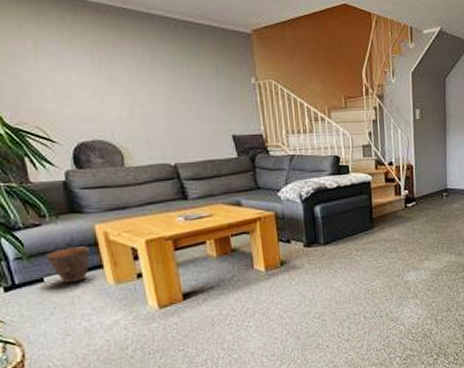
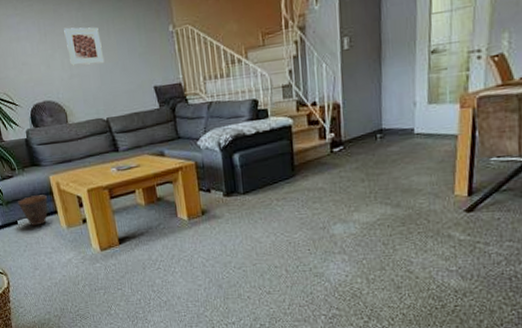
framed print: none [125,64,175,107] -> present [64,27,105,66]

